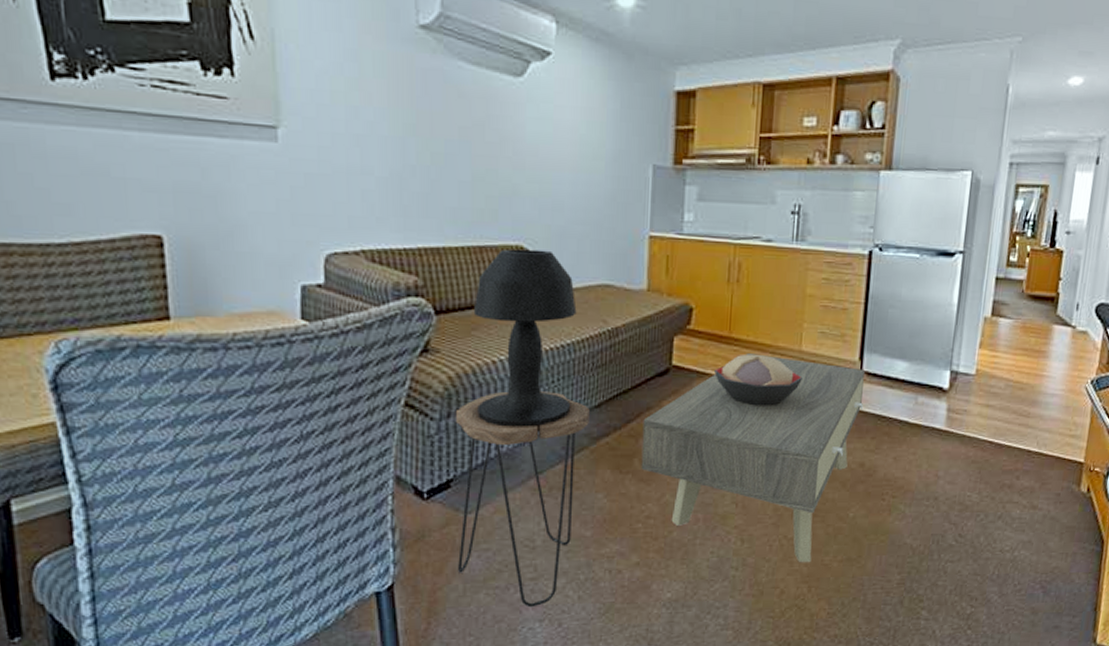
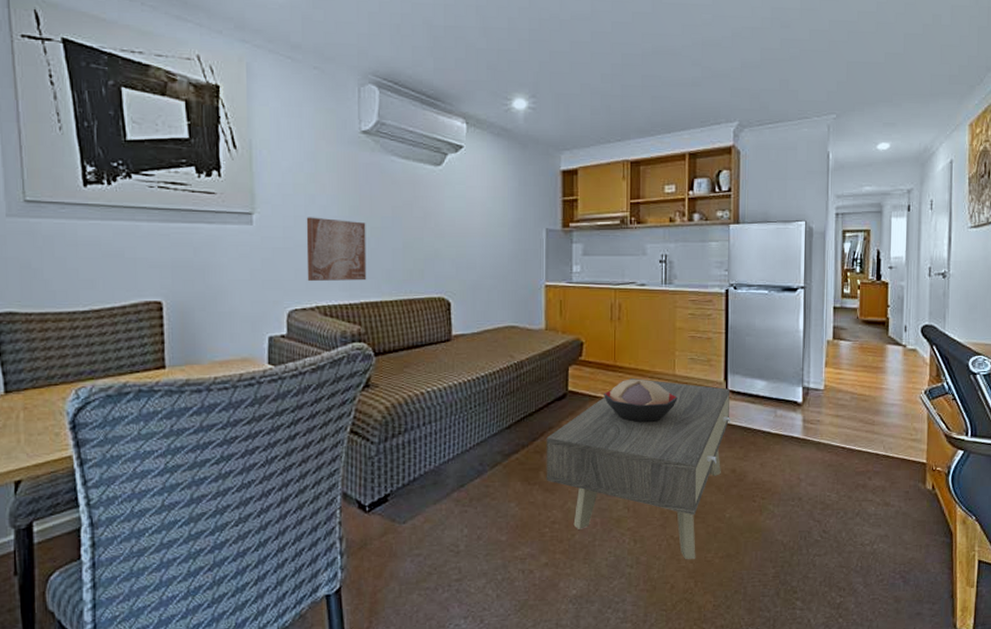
wall art: none [347,135,426,220] -> present [306,217,367,281]
side table: present [455,391,590,608] -> none [391,416,502,606]
table lamp: present [475,249,577,427] -> none [406,300,489,448]

